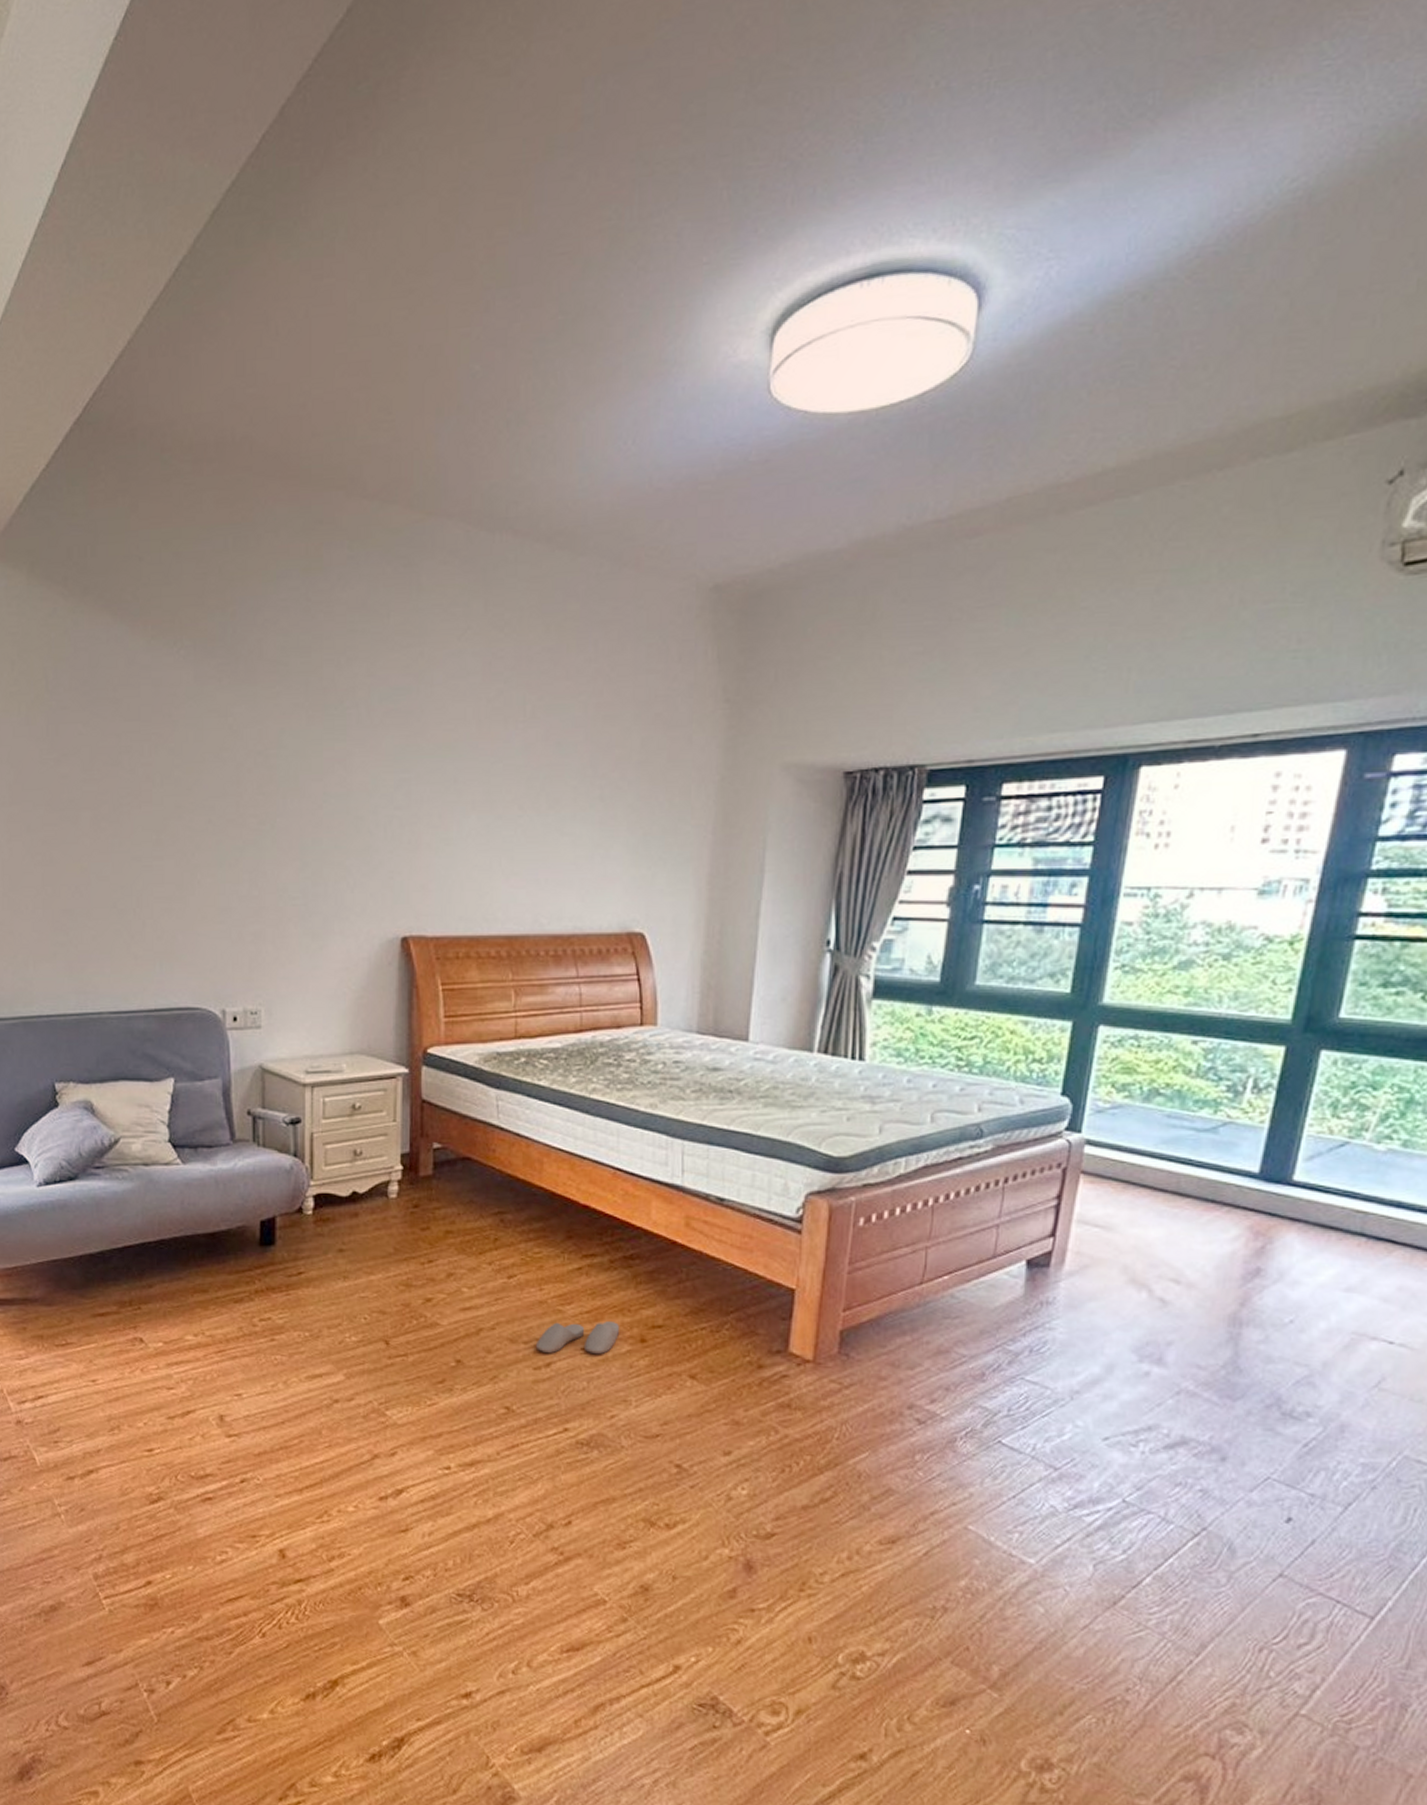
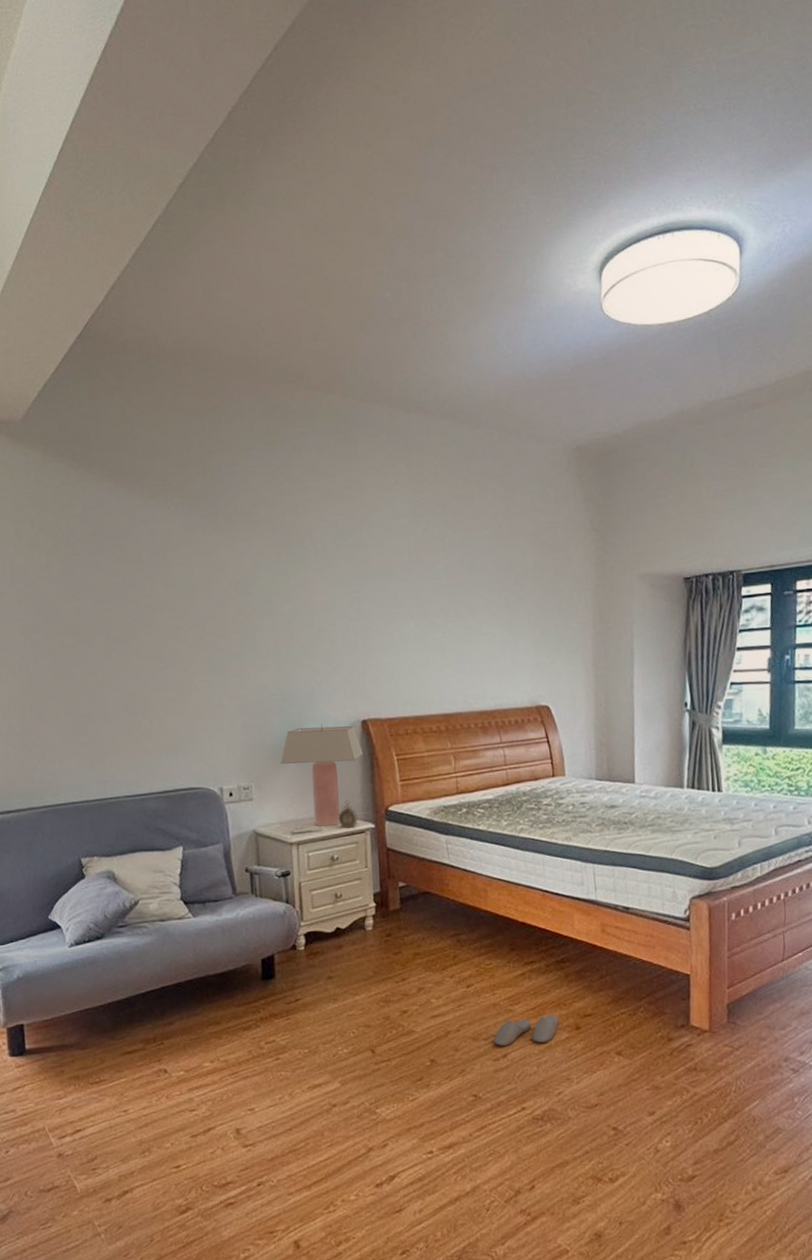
table lamp: none [297,938,402,1068] -> present [280,723,364,827]
alarm clock: none [363,1036,388,1073] -> present [337,800,358,830]

